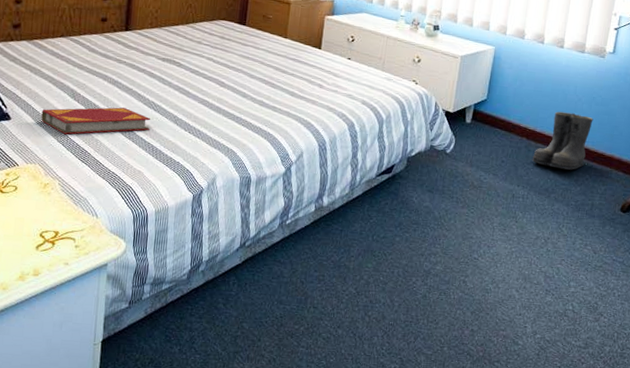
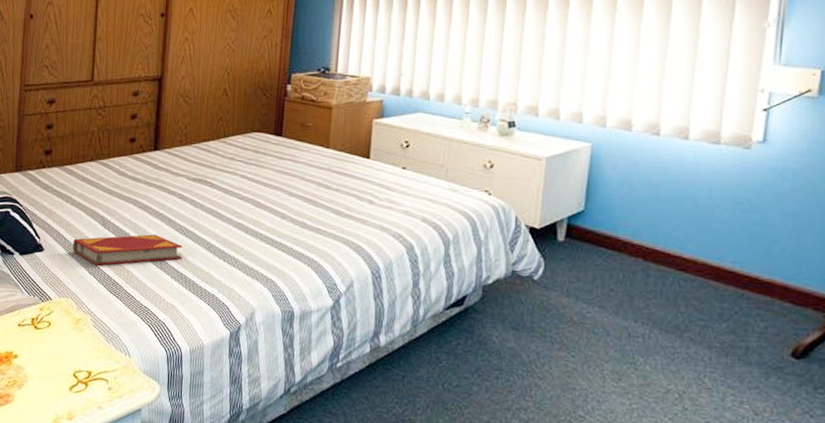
boots: present [531,111,594,170] -> none [652,223,740,301]

